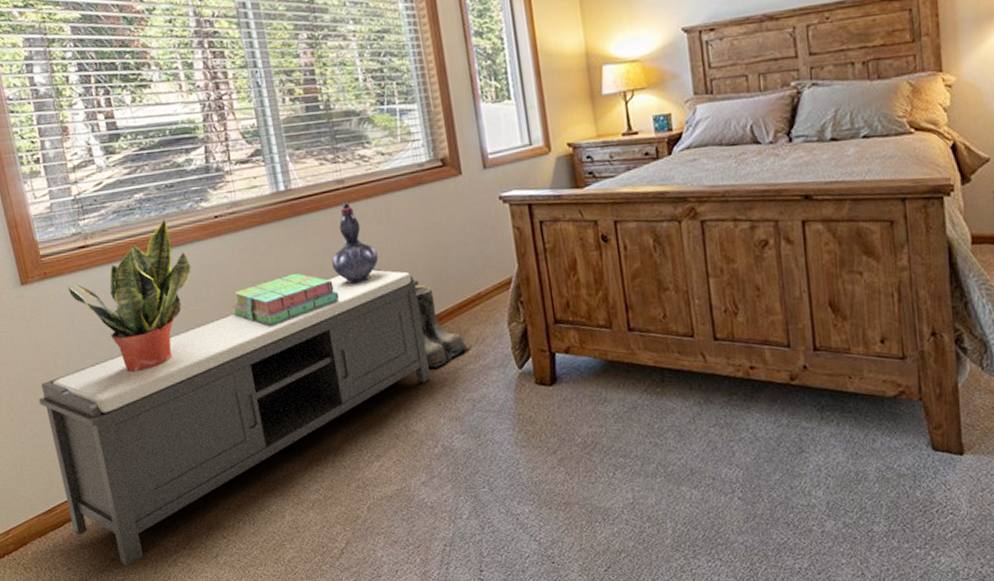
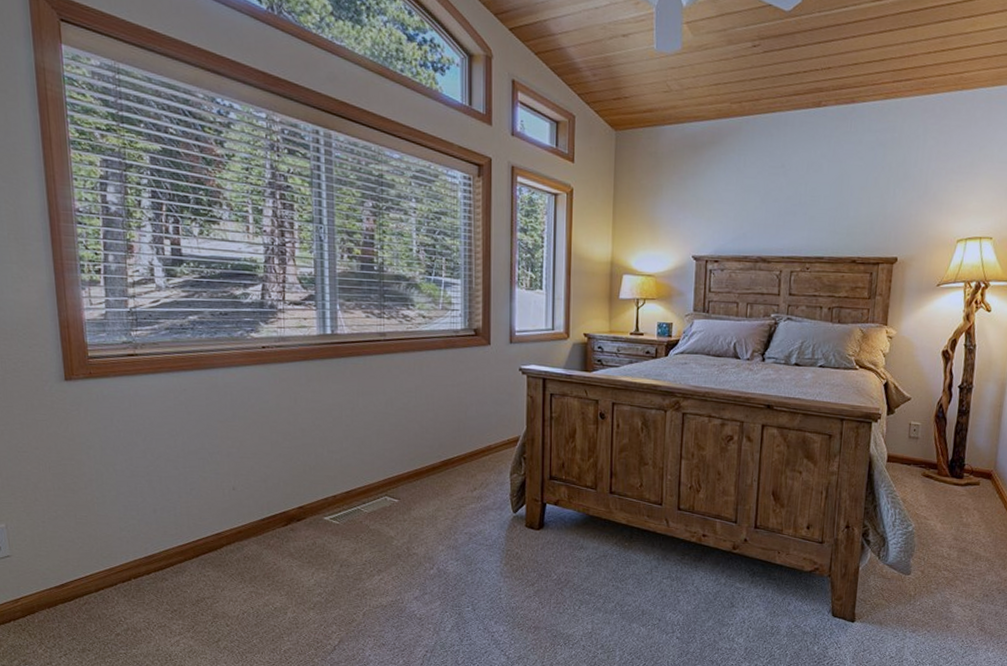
bench: present [38,268,431,566] -> none [66,412,438,642]
potted plant: present [68,219,191,373] -> none [111,342,233,473]
stack of books: present [231,273,340,327] -> none [266,406,366,449]
decorative vase: present [331,201,379,285] -> none [363,352,406,424]
boots: present [415,285,469,368] -> none [435,432,474,503]

